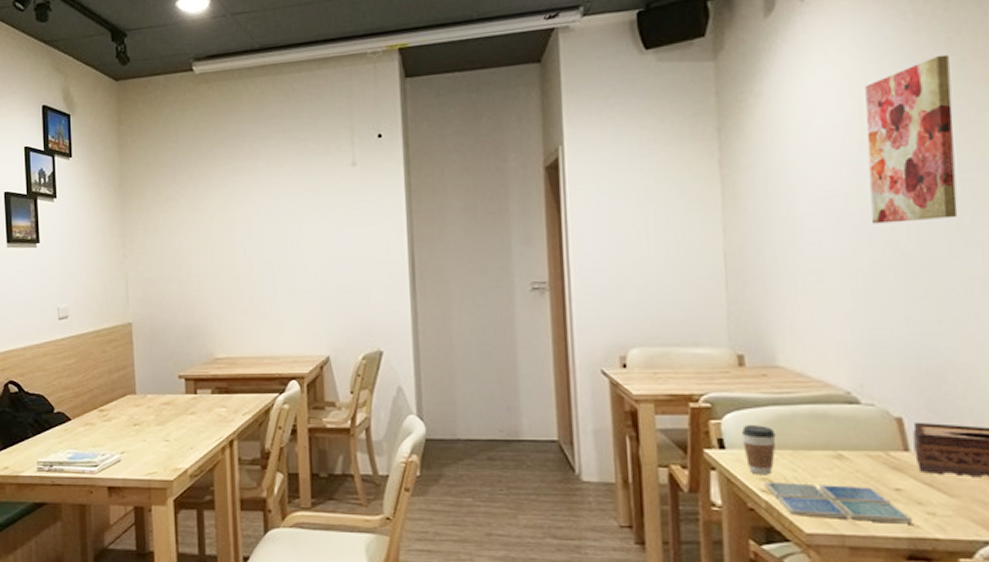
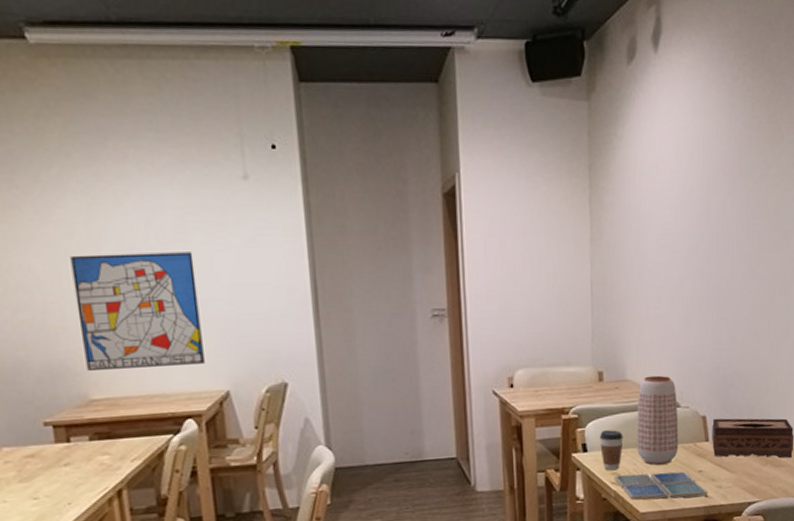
wall art: none [210,231,309,333] -> present [70,252,205,371]
vase: none [794,363,861,475] -> present [636,375,679,465]
wall art: present [865,54,958,224] -> none [695,117,751,259]

